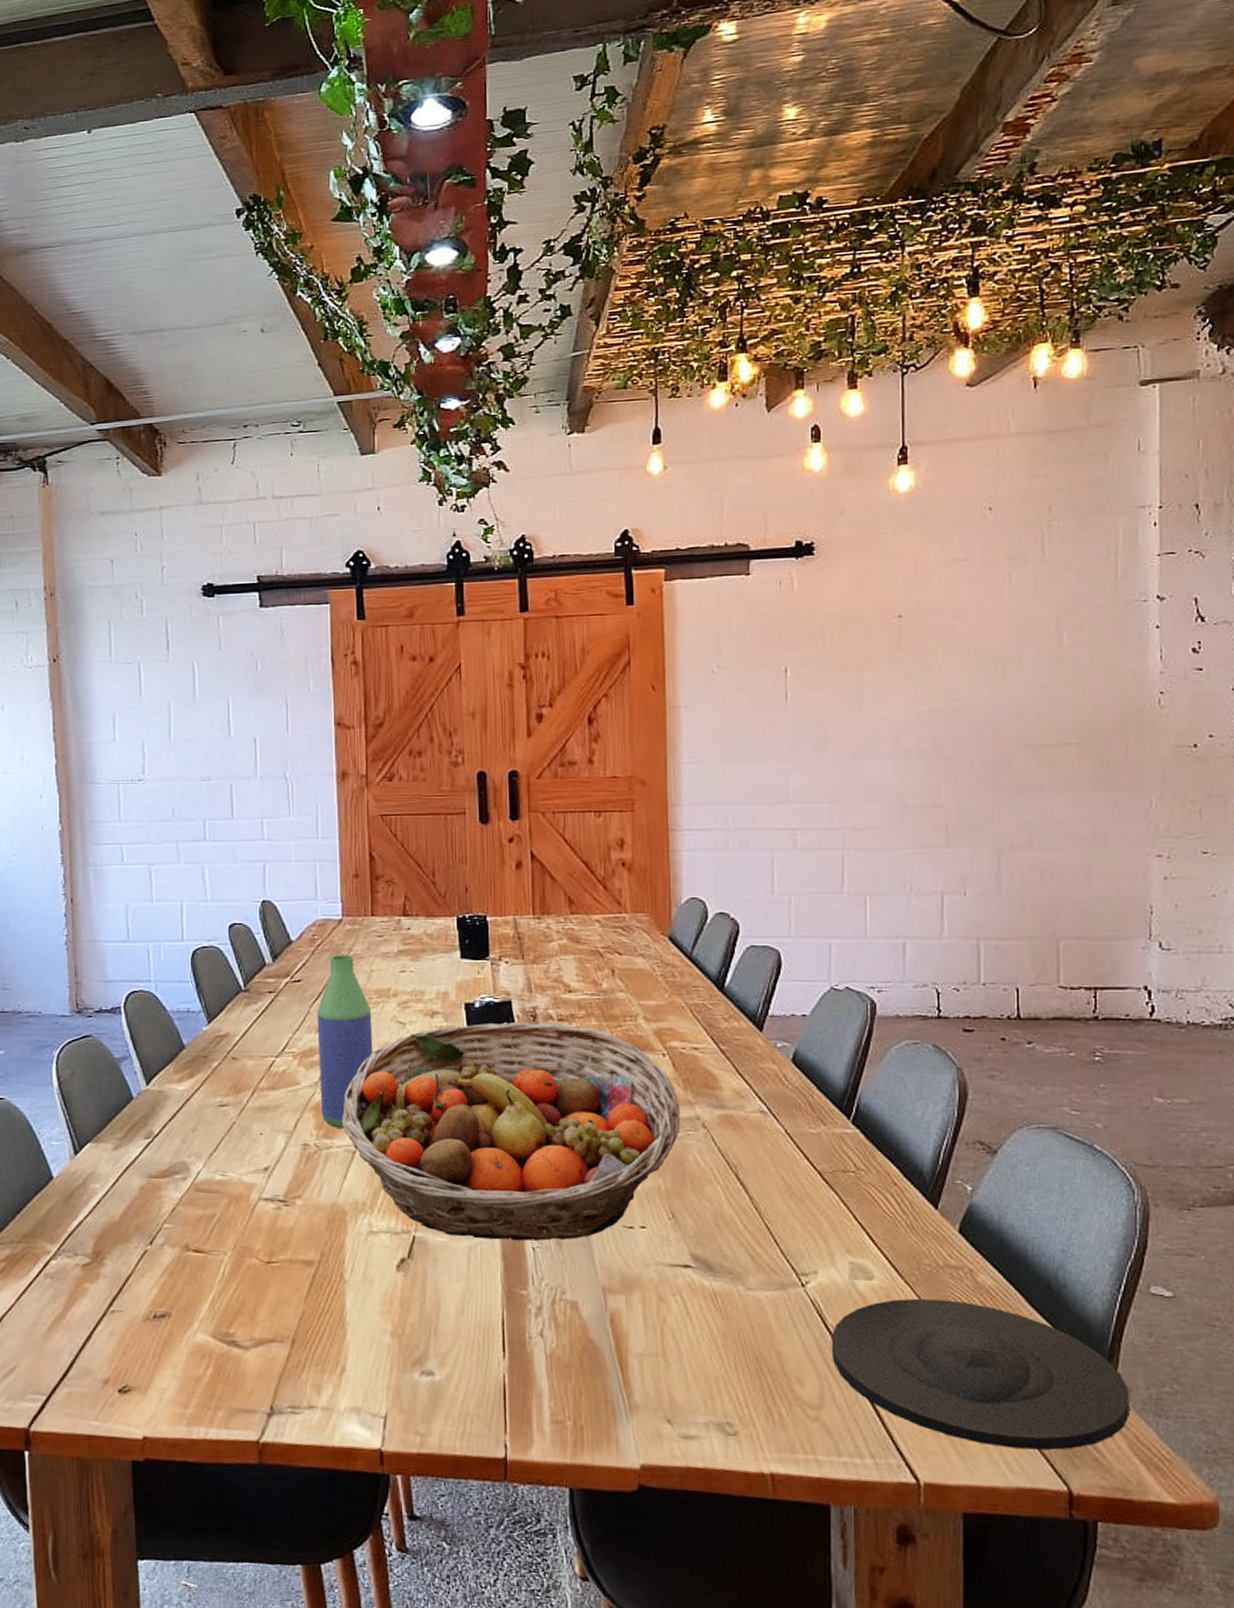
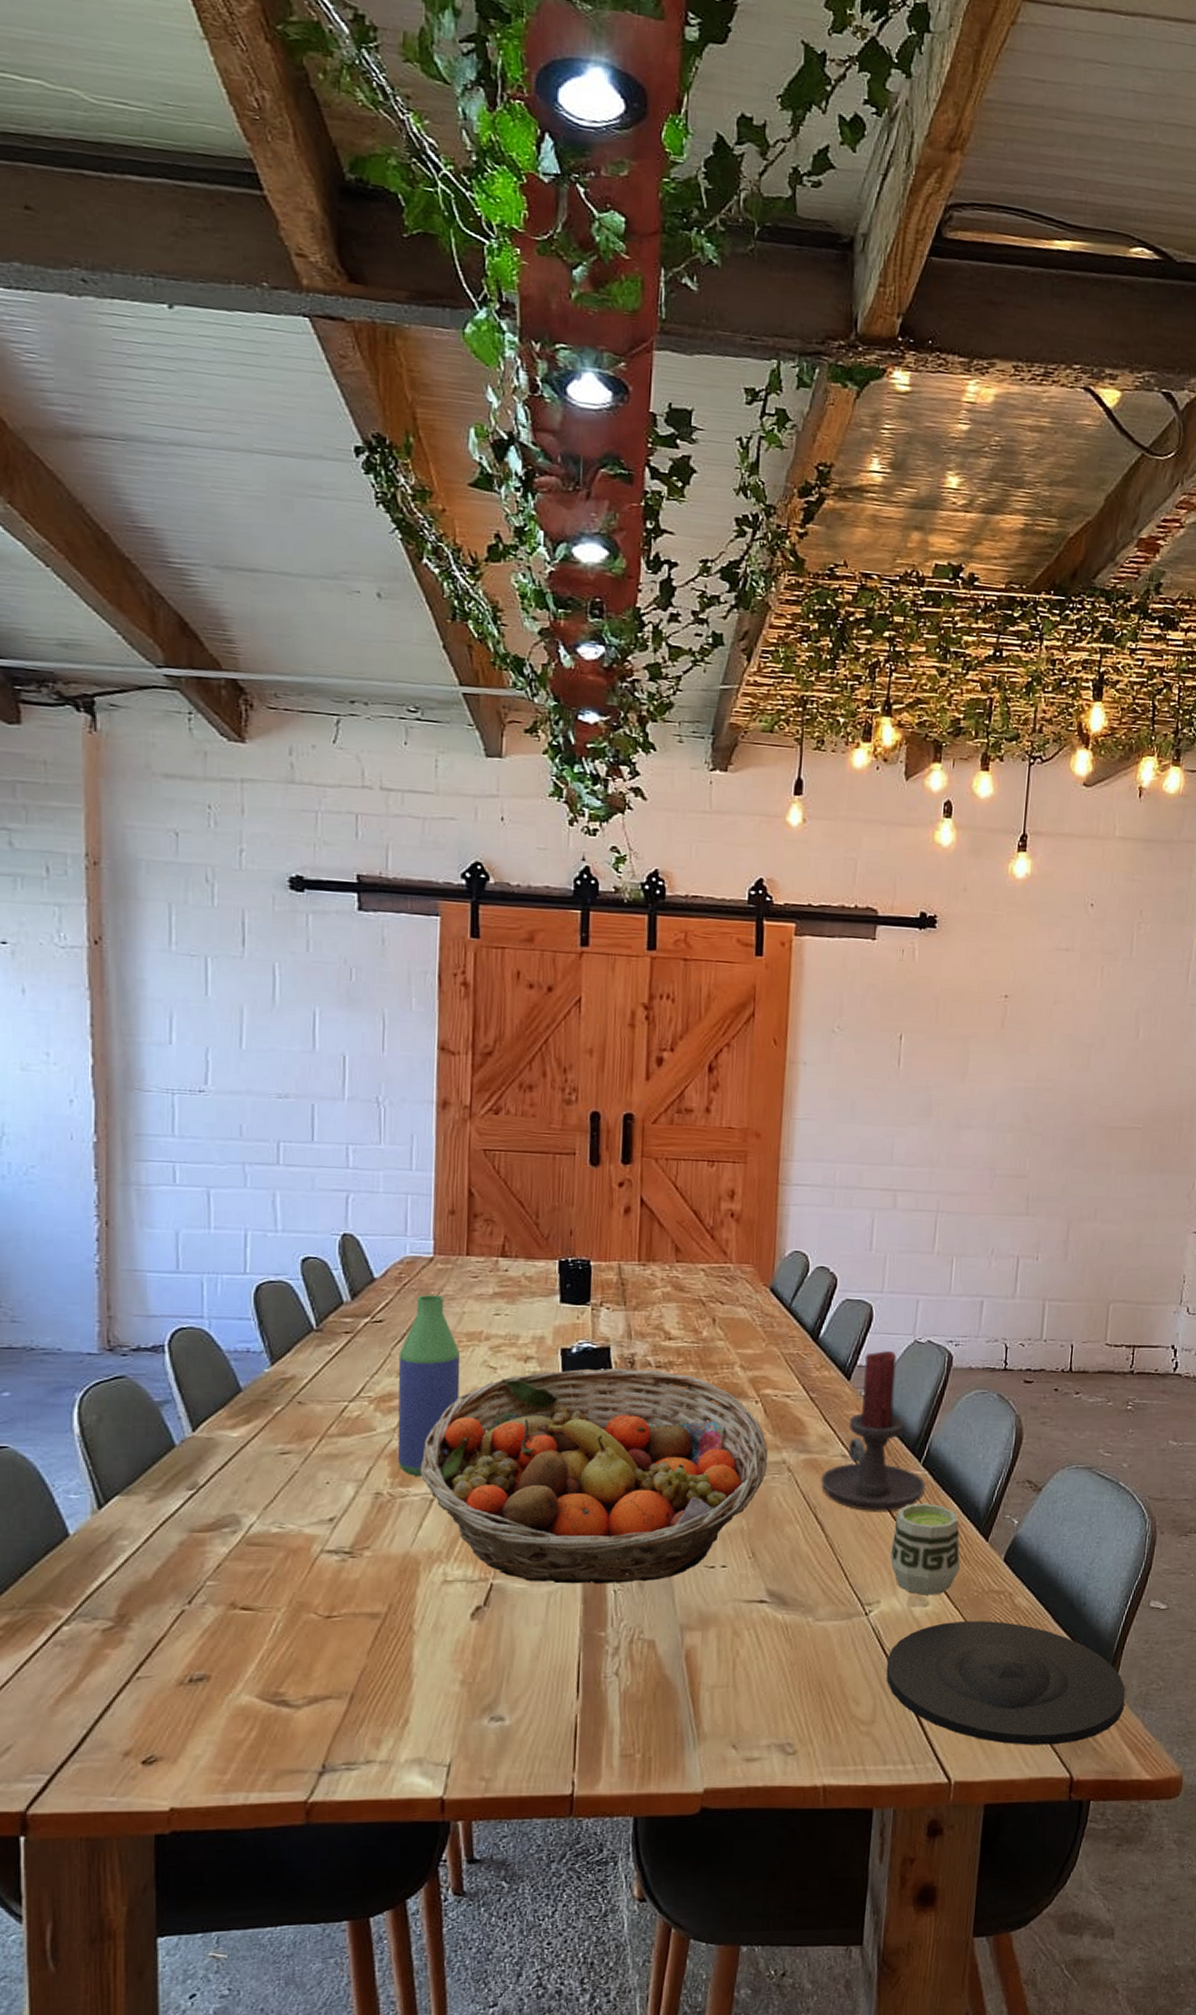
candle holder: none [739,999,859,1173] -> present [820,1351,926,1511]
cup: none [825,1164,908,1268] -> present [890,1502,961,1595]

